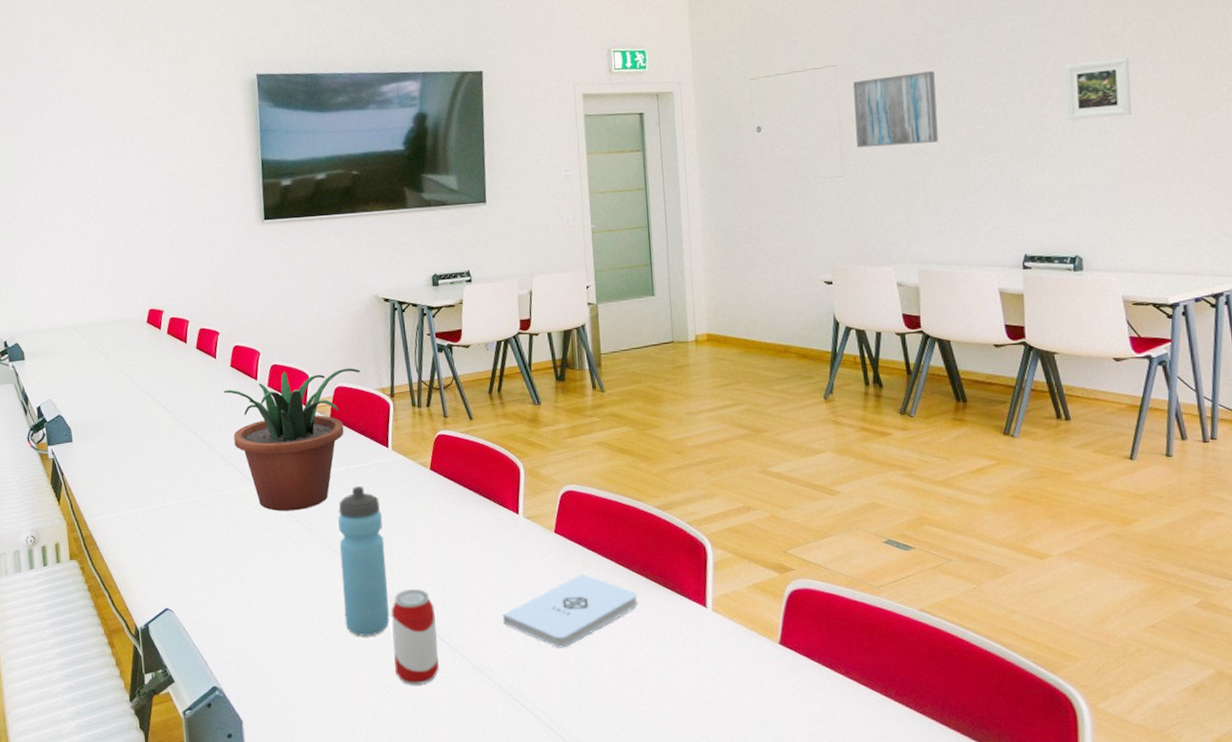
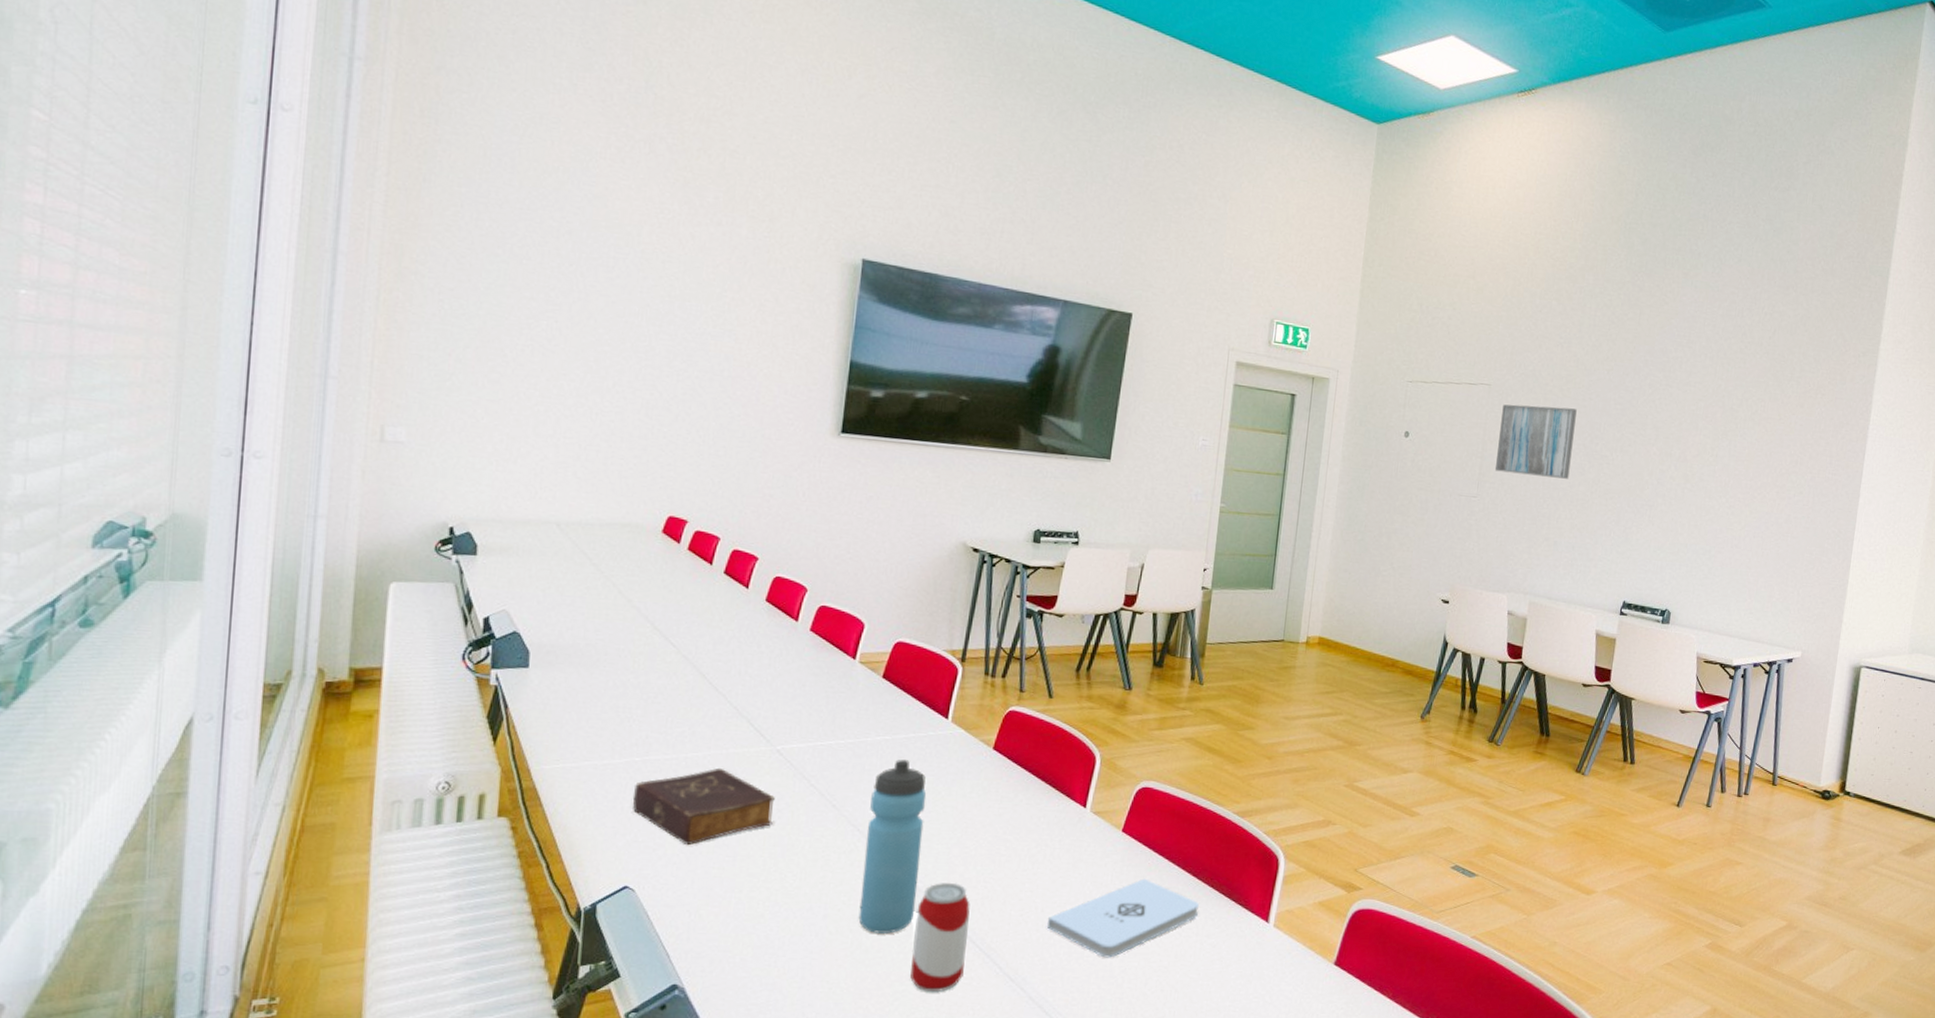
book: none [160,507,266,573] -> present [632,767,775,846]
potted plant: present [223,368,361,512] -> none [751,615,930,781]
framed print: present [1065,57,1132,120] -> none [1681,427,1740,486]

